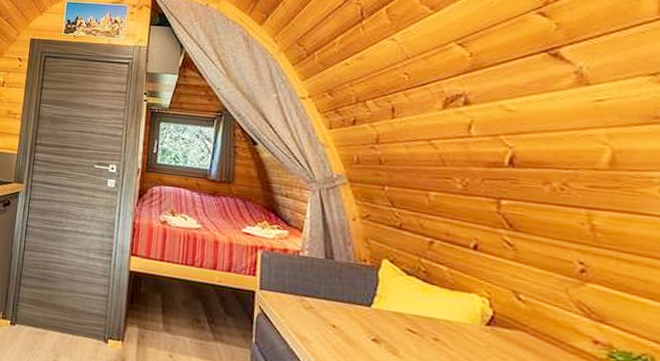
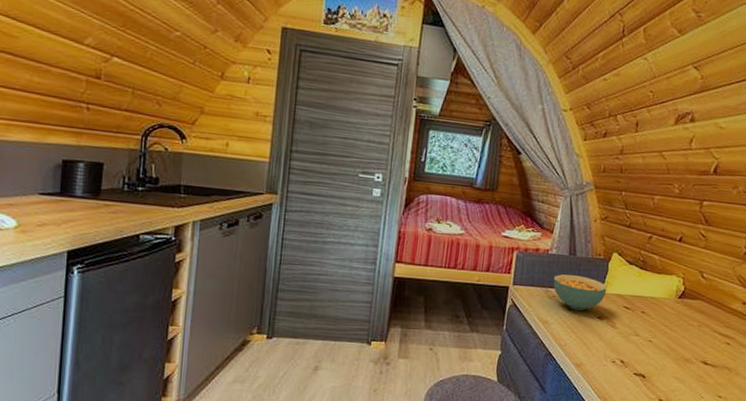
cereal bowl: none [308,281,381,329] -> present [553,274,607,310]

